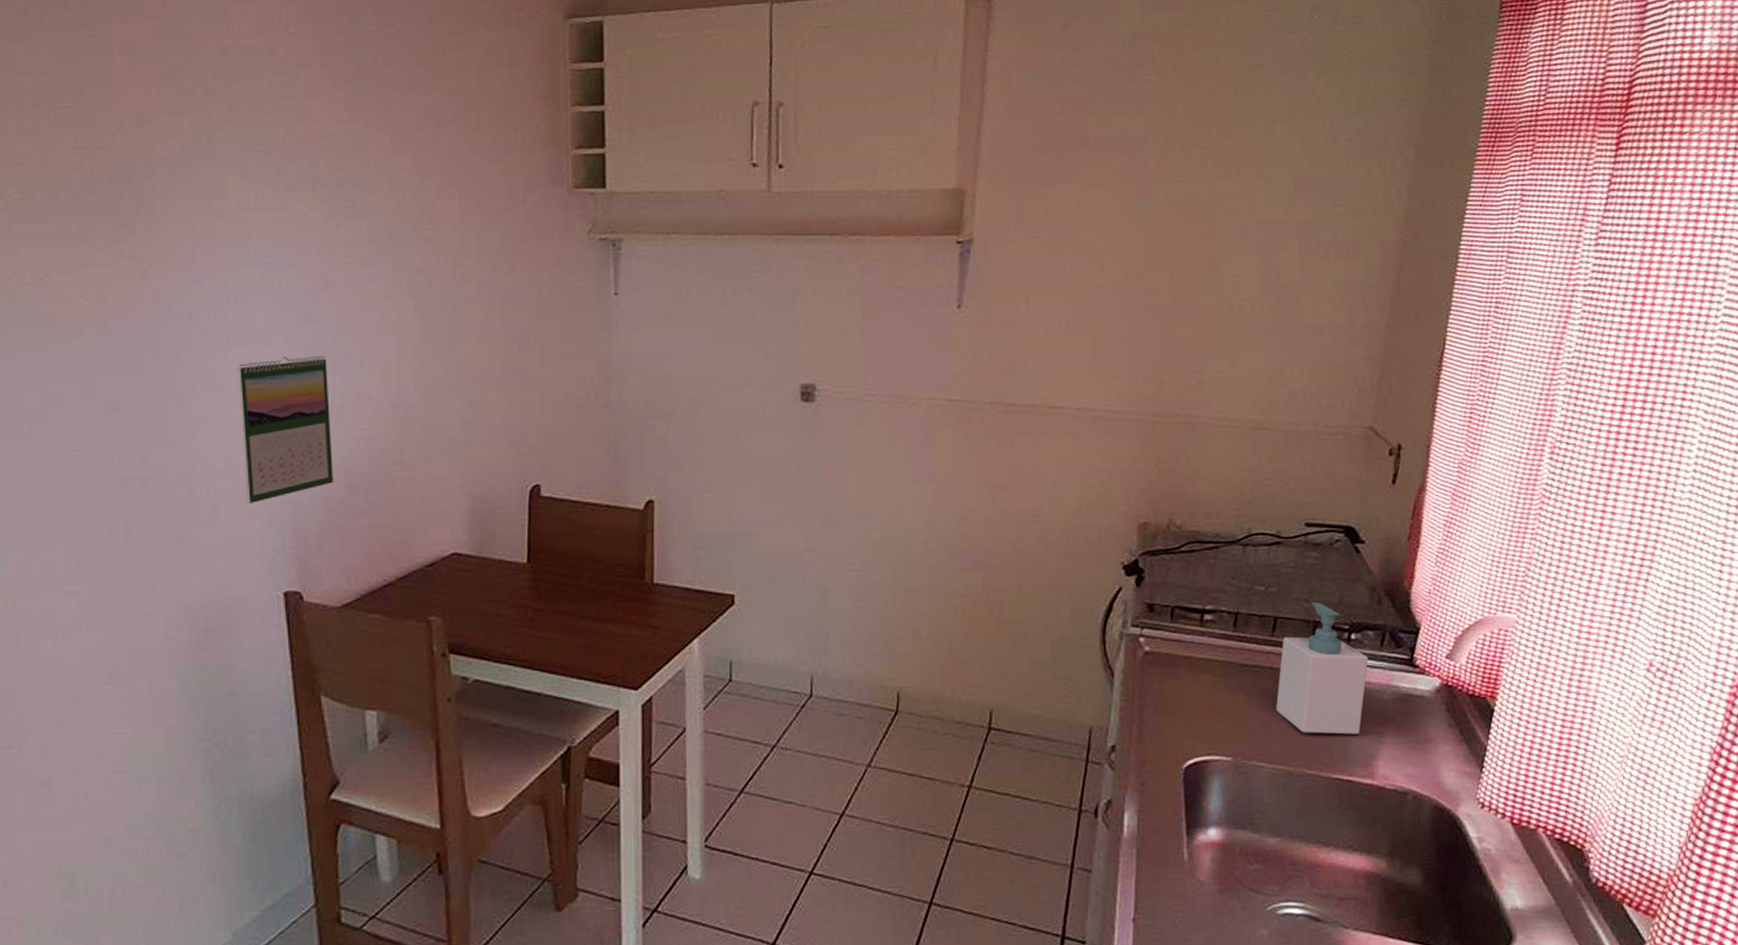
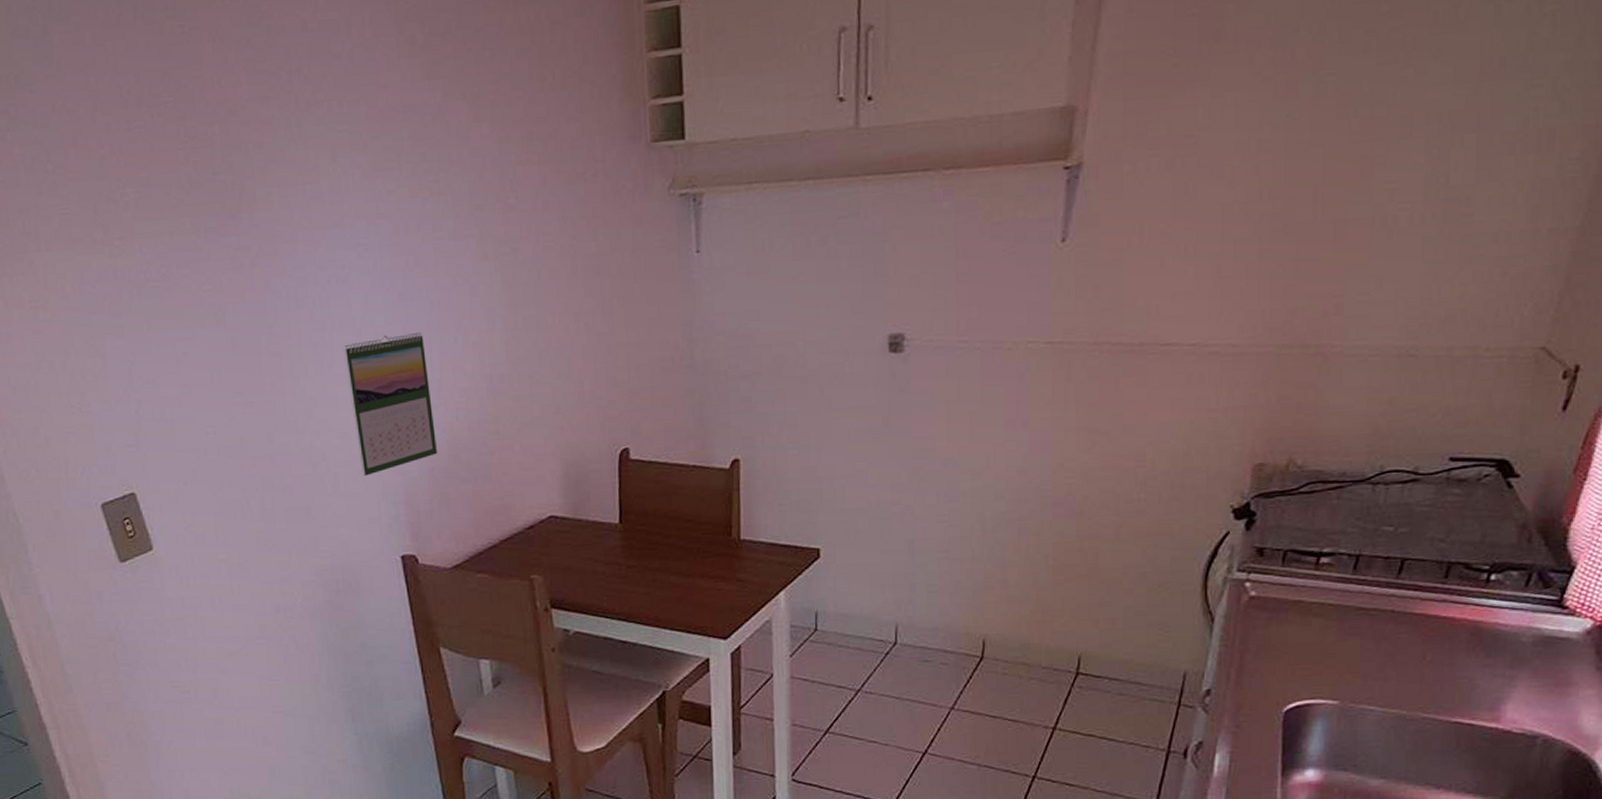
soap bottle: present [1275,602,1369,735] -> none [1393,542,1509,678]

